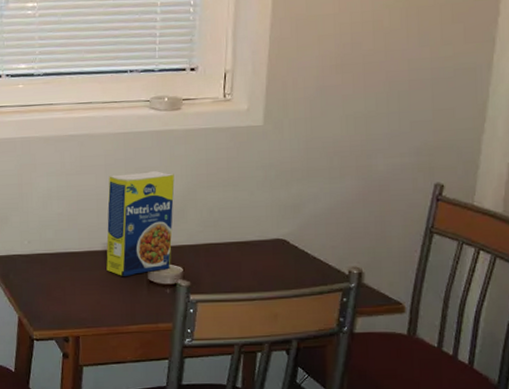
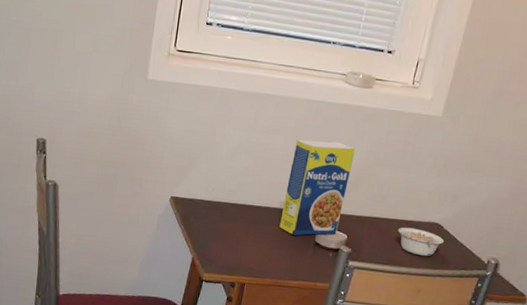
legume: none [238,248,294,278] -> present [398,227,445,257]

